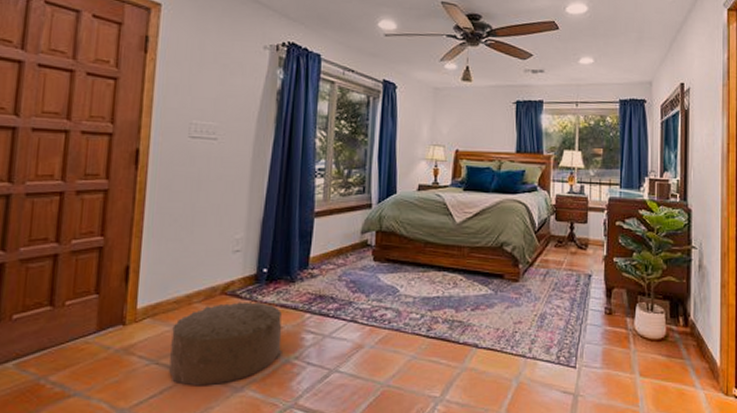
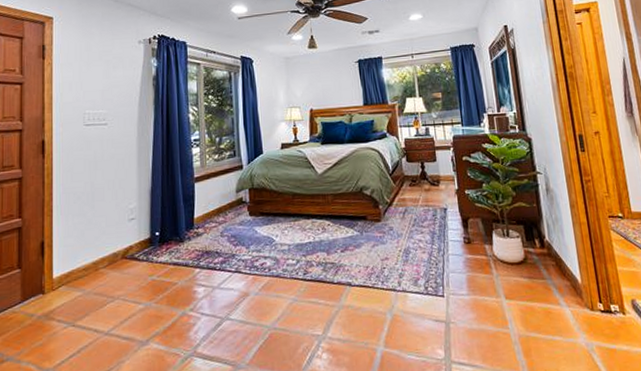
pouf: present [169,300,282,386] -> none [83,261,179,343]

